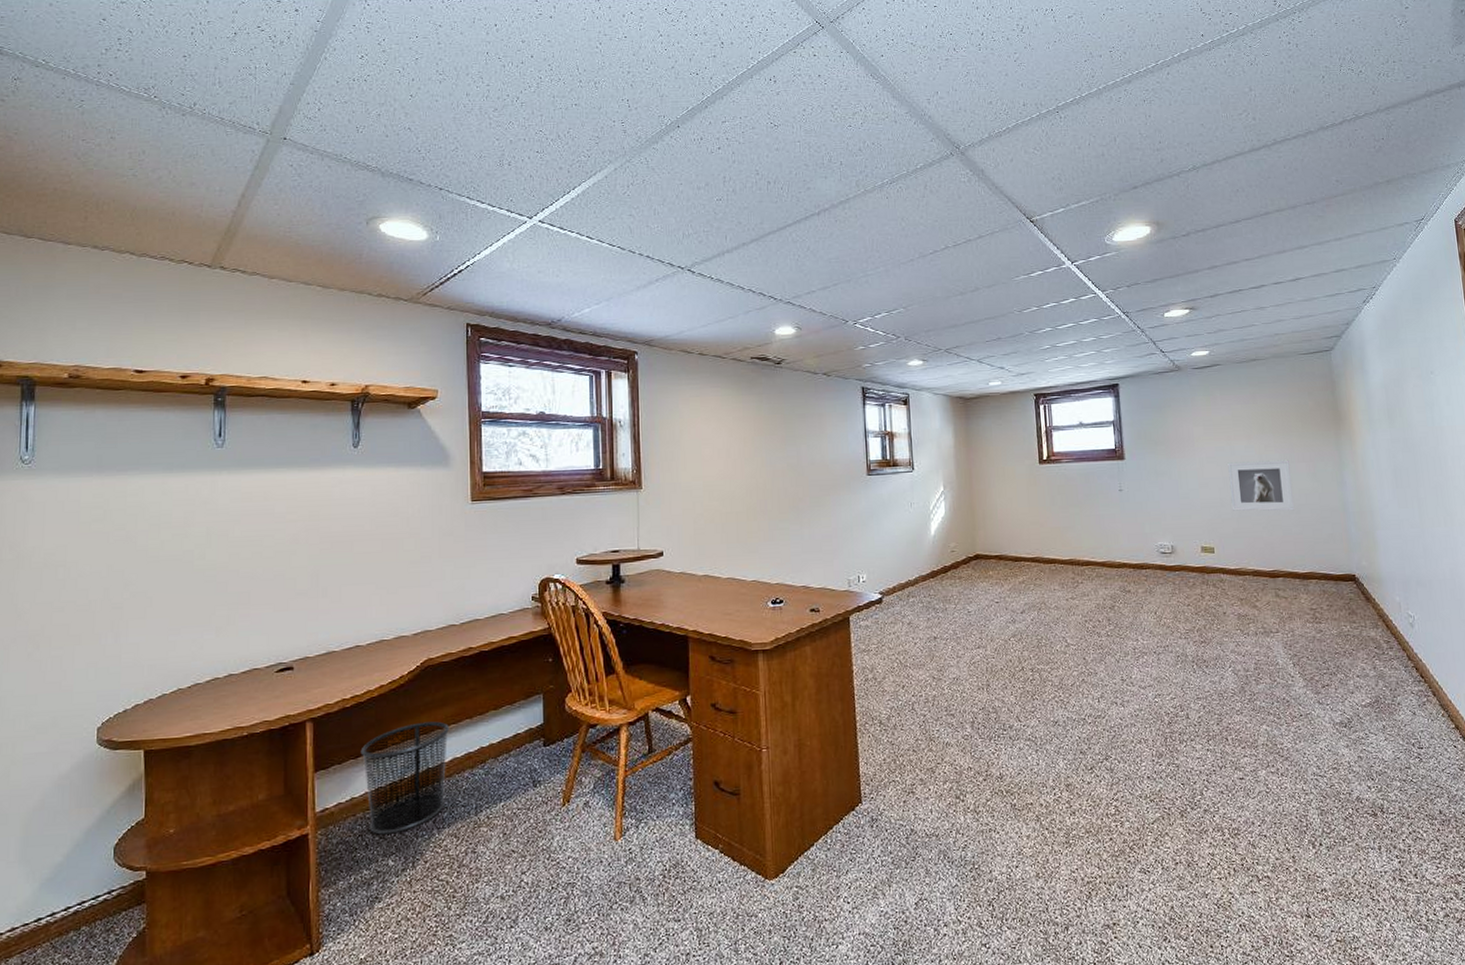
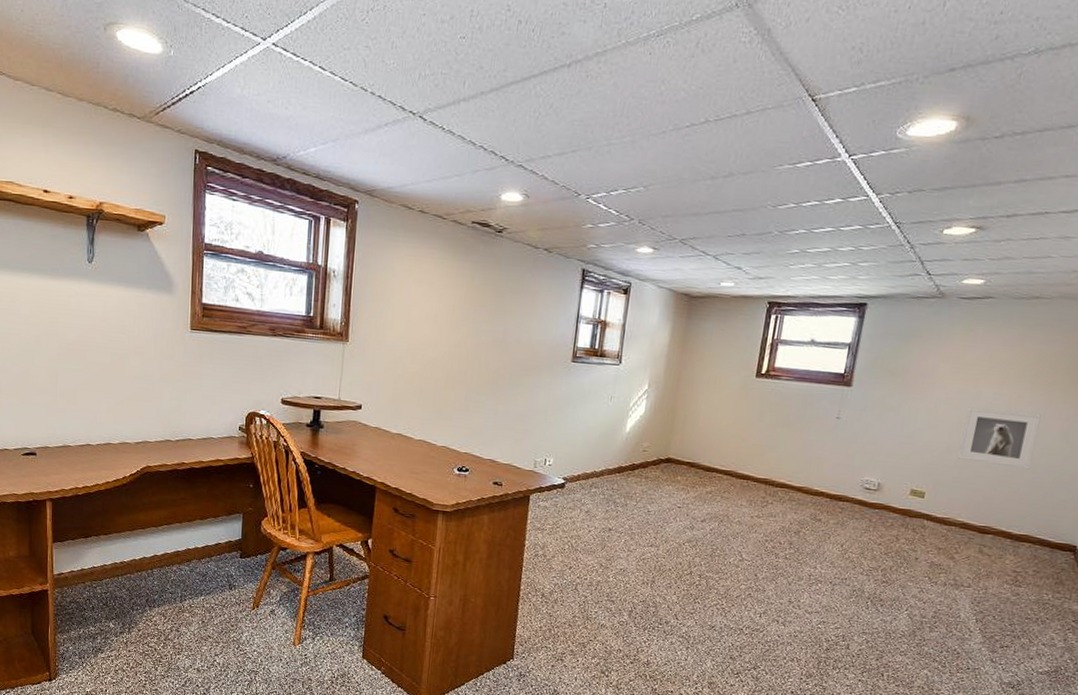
waste bin: present [360,721,449,835] -> none [89,518,162,604]

